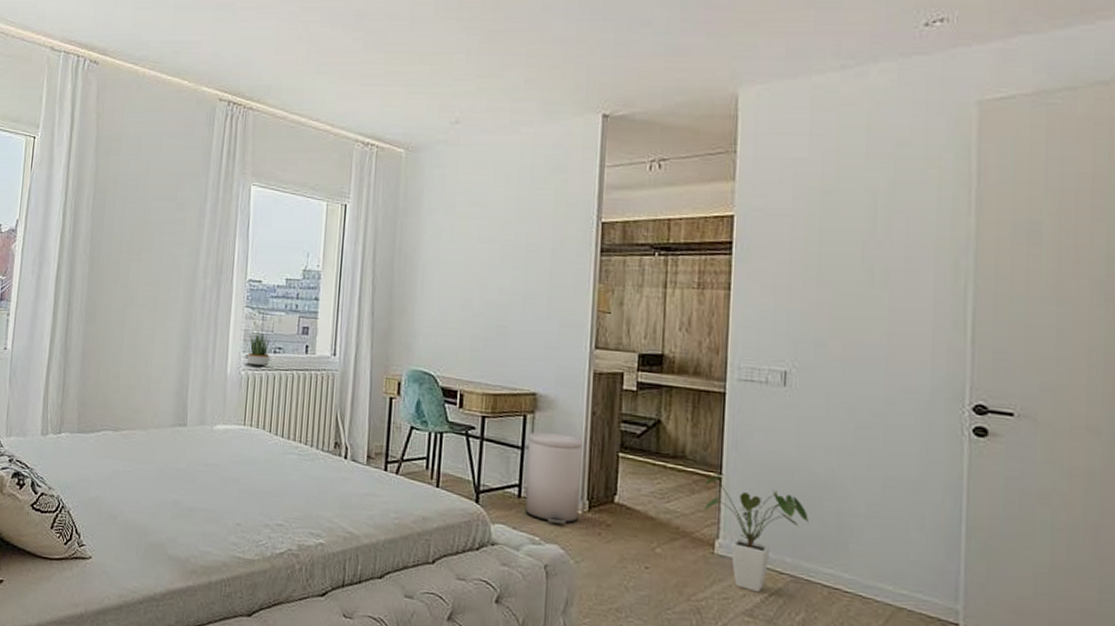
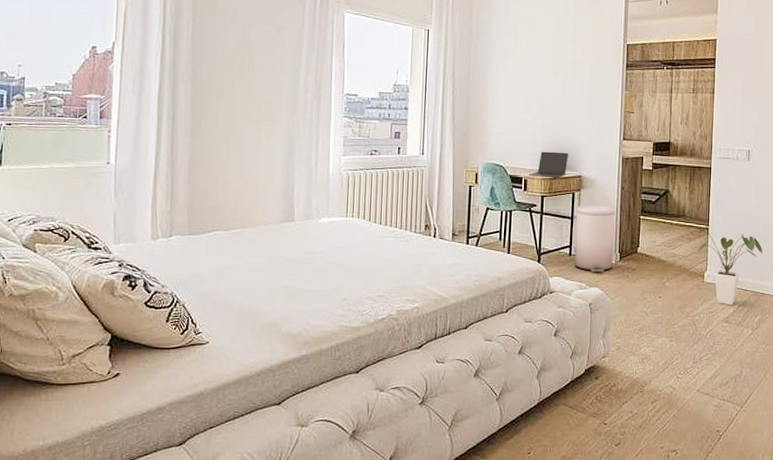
potted plant: present [244,330,279,367] -> none [344,136,374,168]
laptop: none [464,358,520,395] -> present [528,151,569,178]

